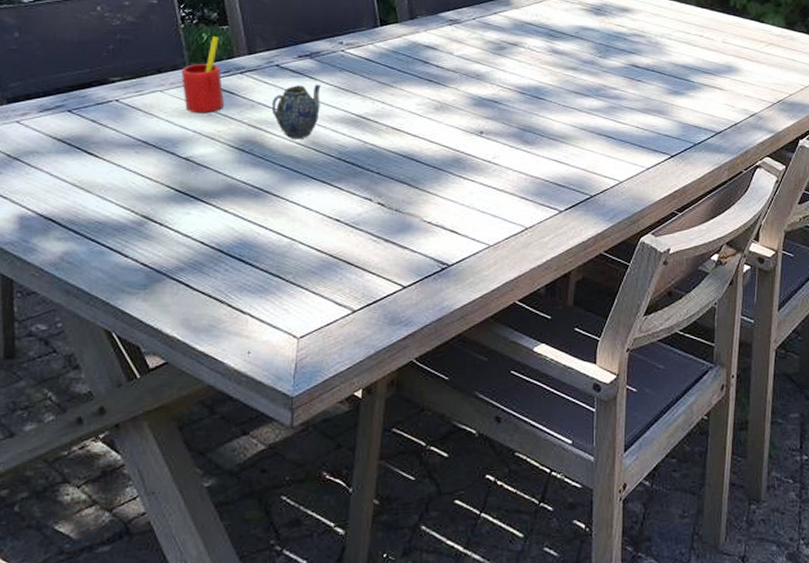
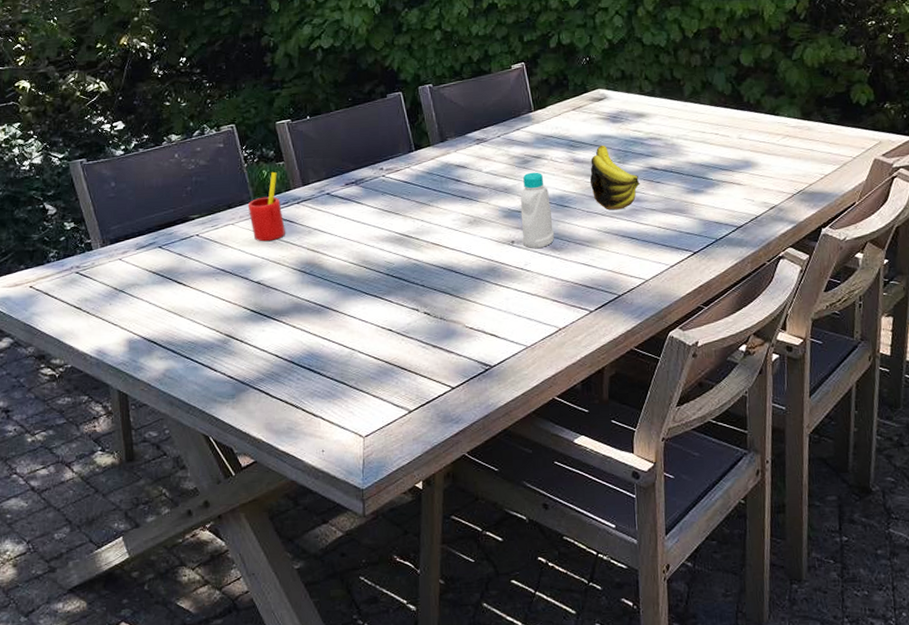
teapot: present [271,84,321,138] -> none [326,208,368,259]
bottle: none [492,60,527,142] -> present [520,172,555,249]
banana: none [568,37,620,106] -> present [589,145,640,210]

